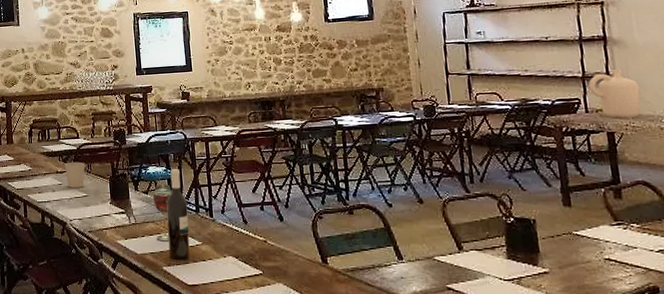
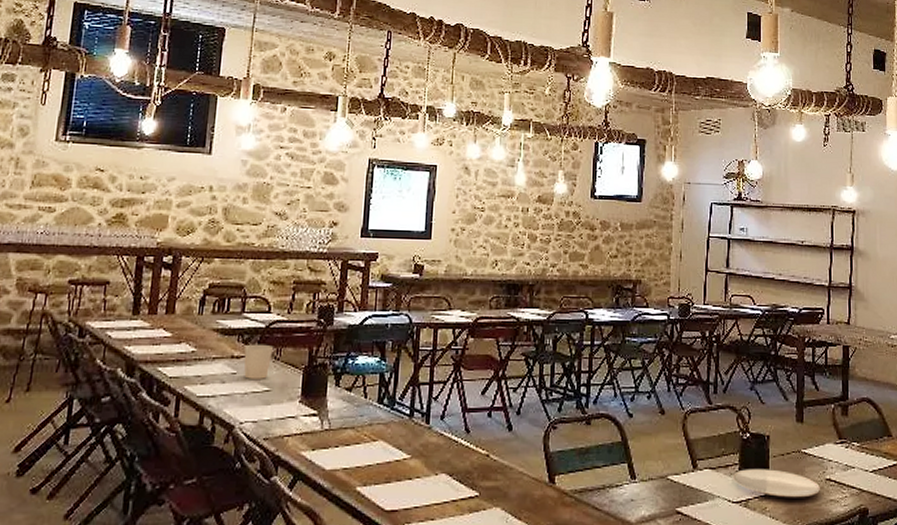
wineglass: present [153,185,172,242] -> none [355,380,383,454]
wine bottle: present [166,169,190,259] -> none [367,361,400,477]
plate: none [500,250,599,277] -> present [732,469,820,498]
water jug: present [588,69,640,119] -> none [833,281,875,333]

